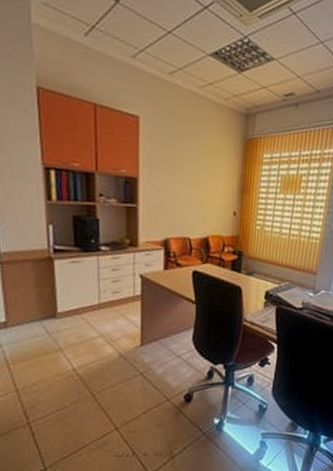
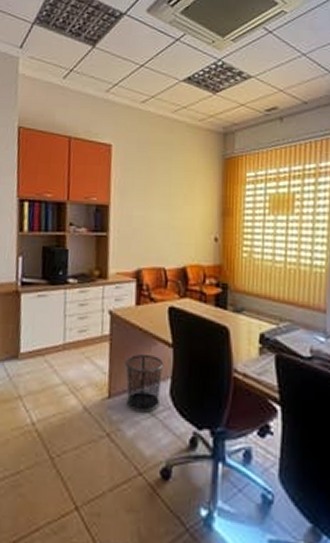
waste bin: none [154,309,188,355] -> present [124,354,164,413]

